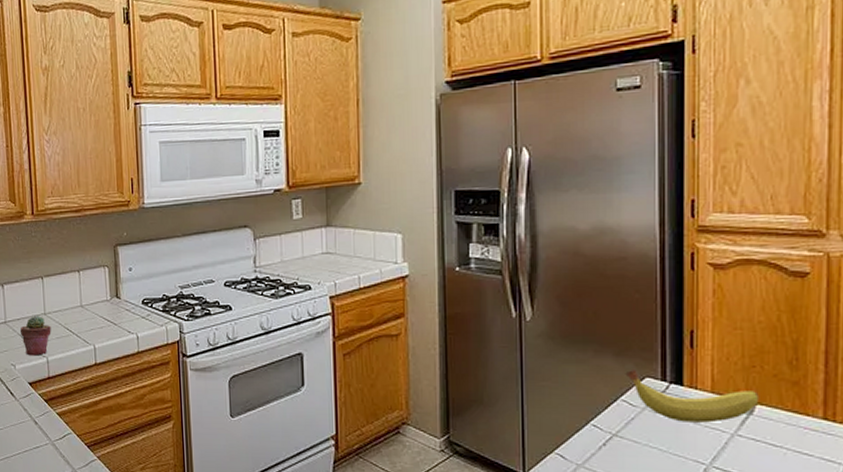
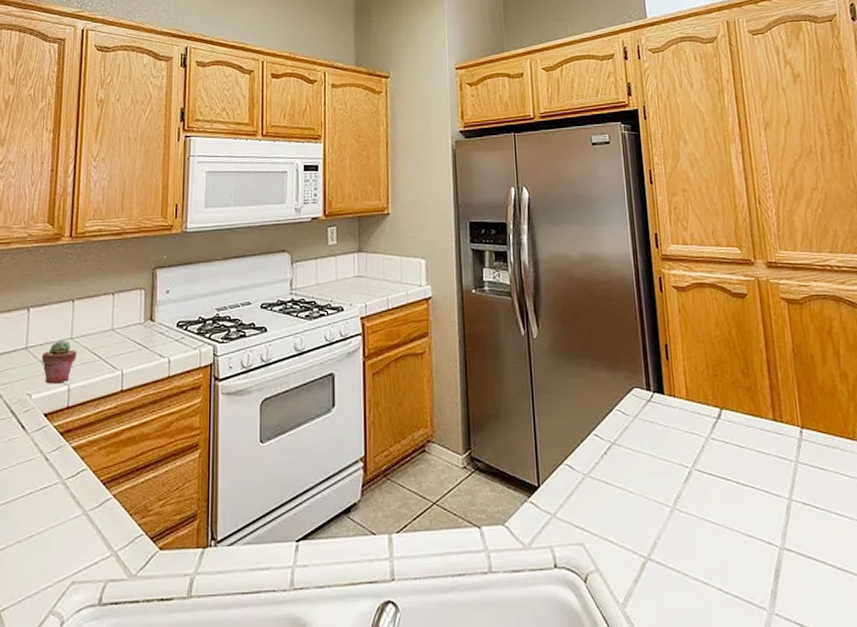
fruit: present [625,370,760,423] -> none [617,381,724,428]

